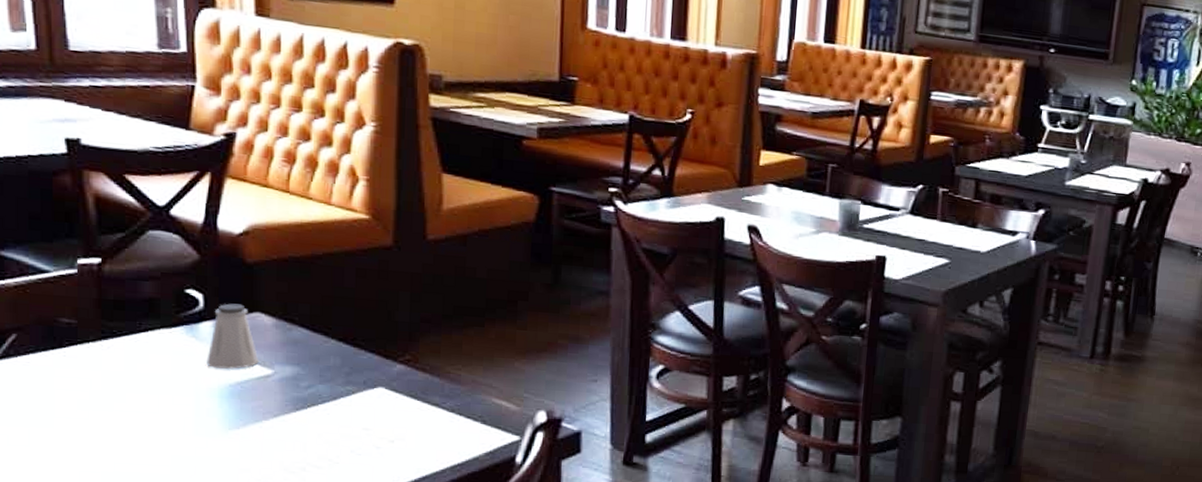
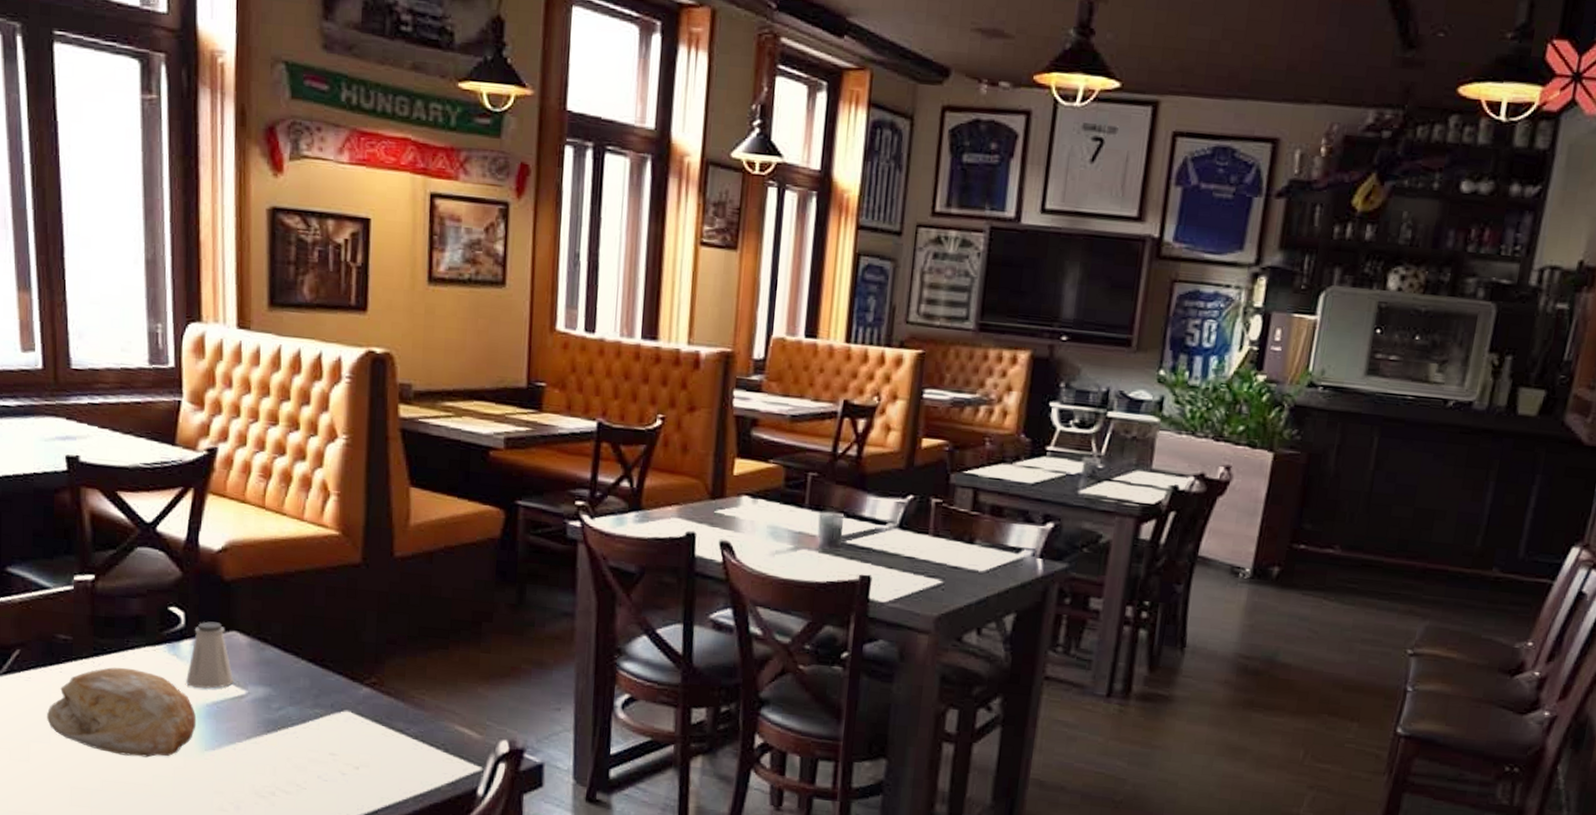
bread: none [50,350,219,439] -> present [47,667,197,758]

